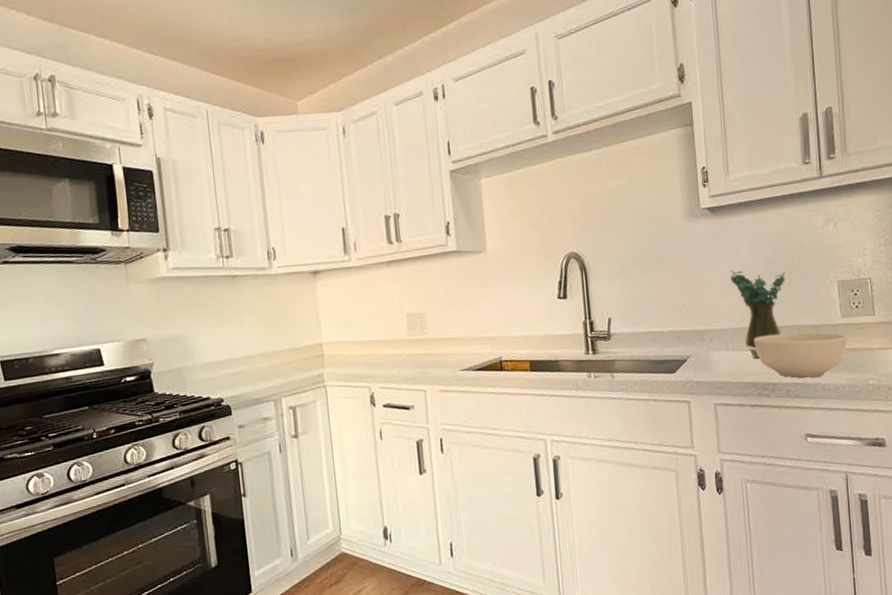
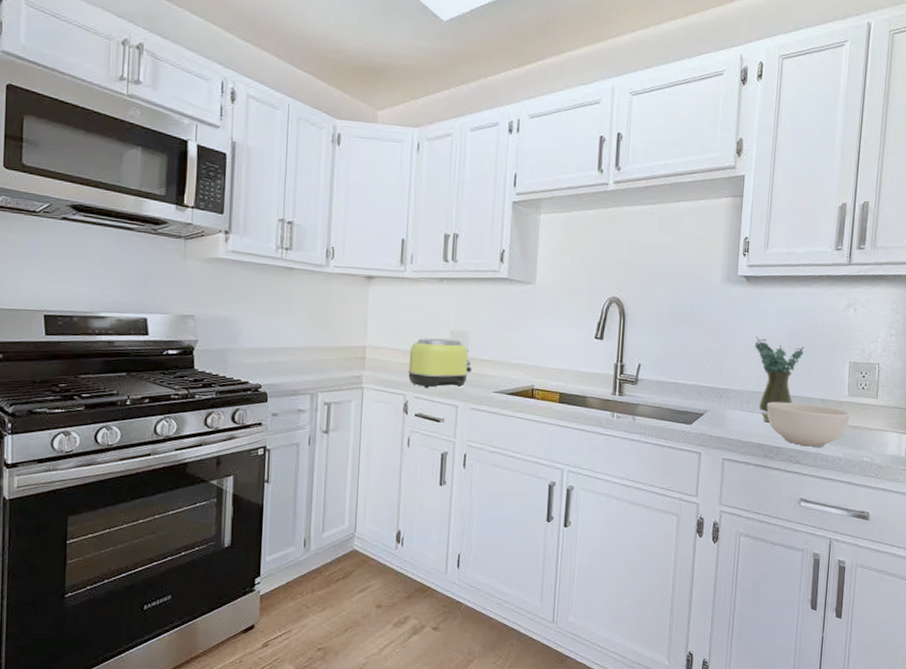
toaster: none [367,322,436,377] -> present [407,338,473,389]

